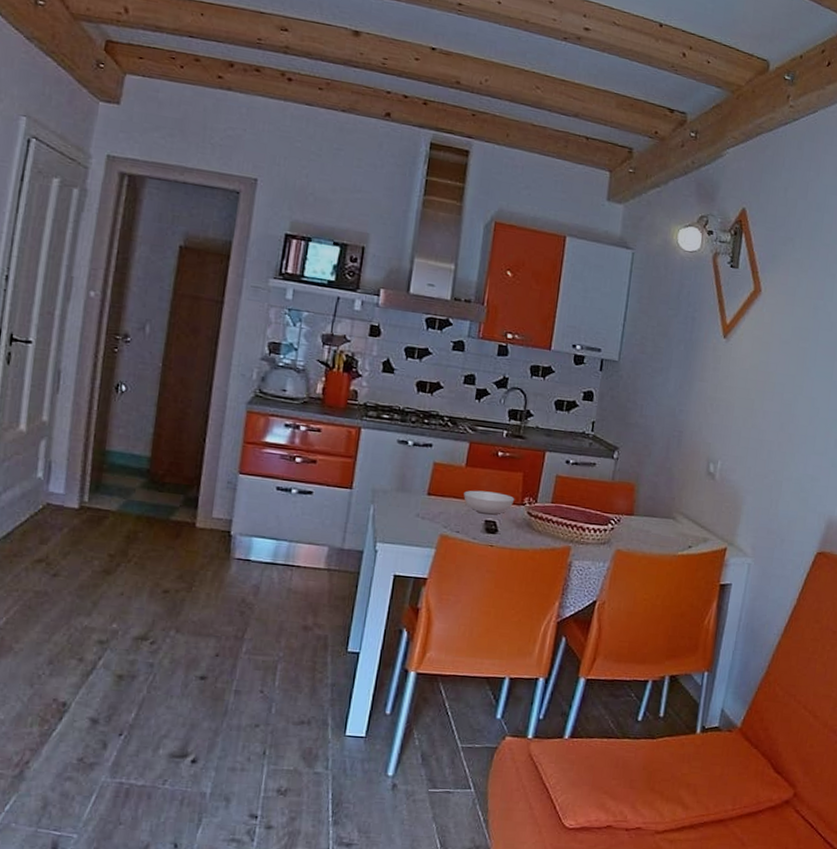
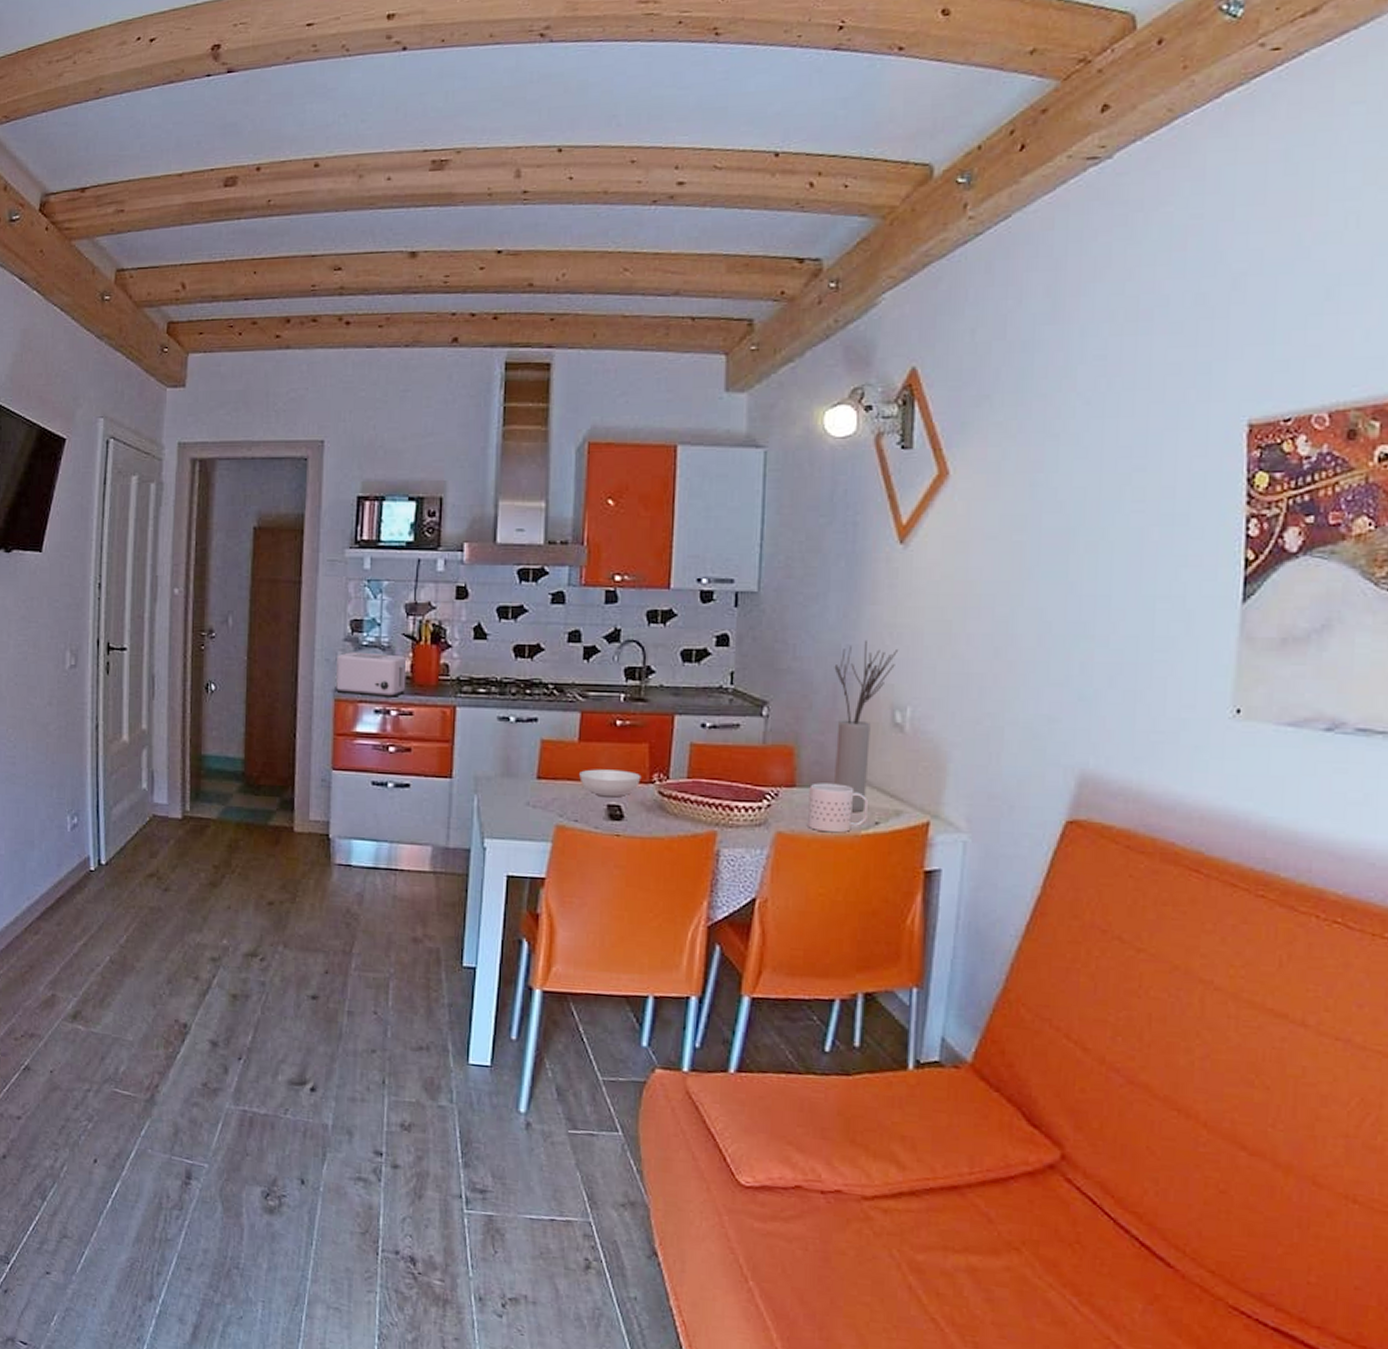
toaster: none [249,370,320,416] -> present [336,652,407,699]
mug: none [640,513,685,553] -> present [808,783,868,833]
vase: none [662,407,716,538] -> present [834,639,899,813]

